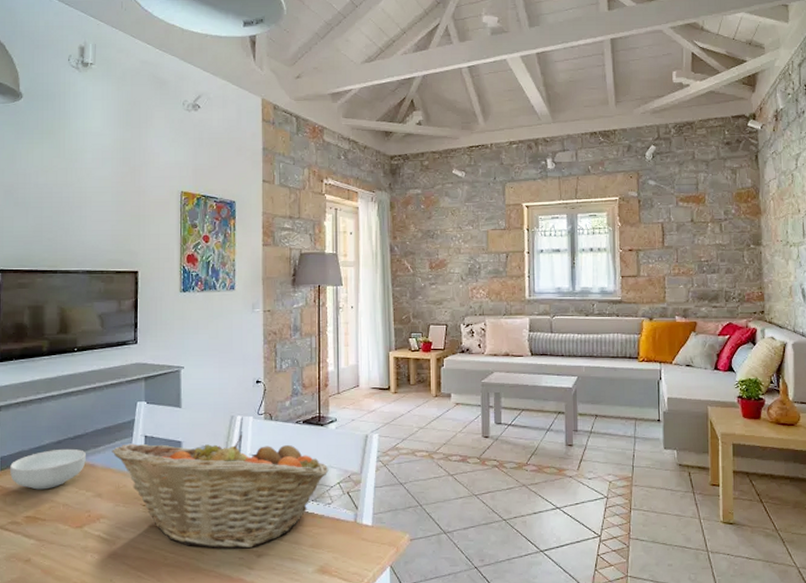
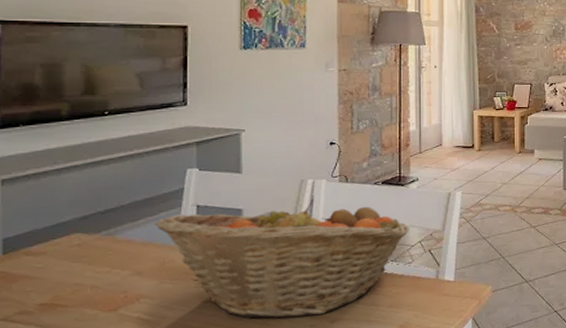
cereal bowl: present [10,448,86,490] -> none [17,223,121,273]

